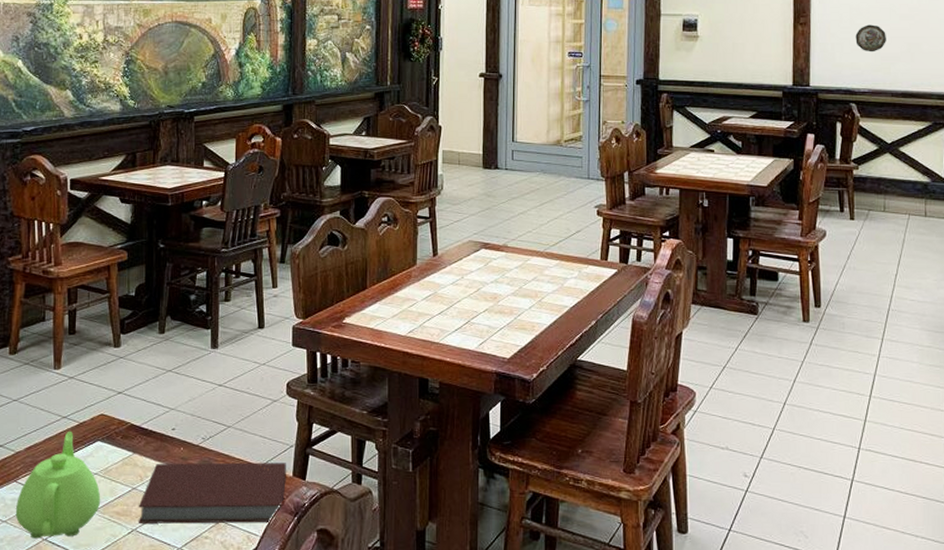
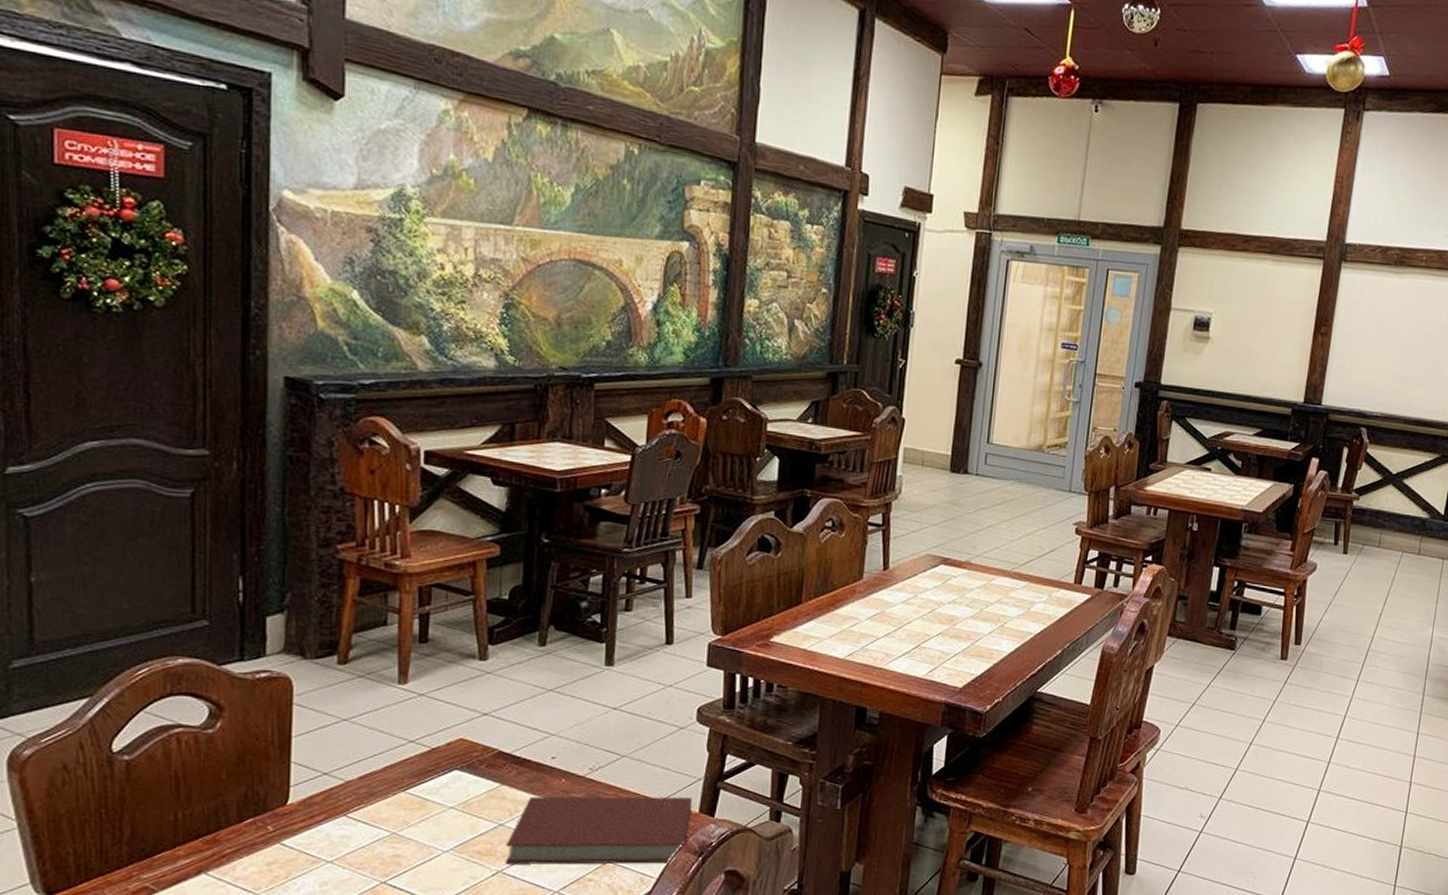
teapot: present [15,430,101,539] -> none [344,757,458,882]
decorative plate: present [855,24,886,53] -> none [1375,341,1408,373]

